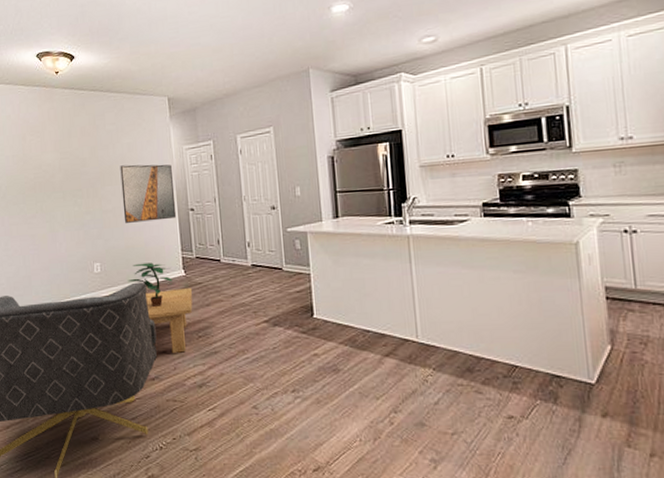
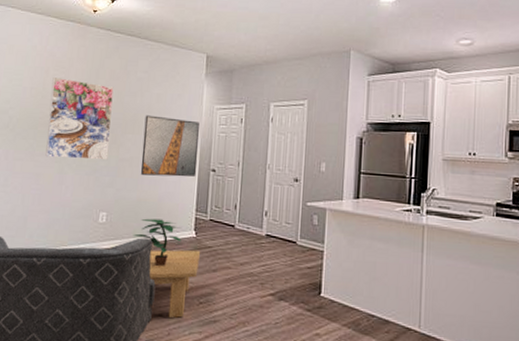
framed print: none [30,142,93,219] -> present [45,77,114,160]

